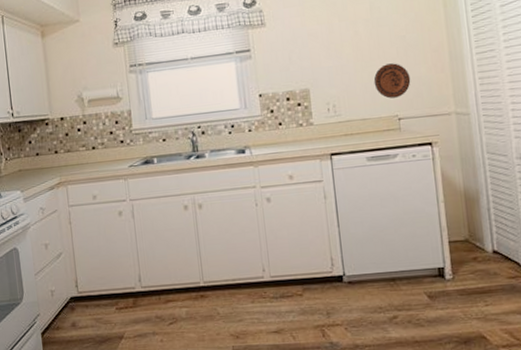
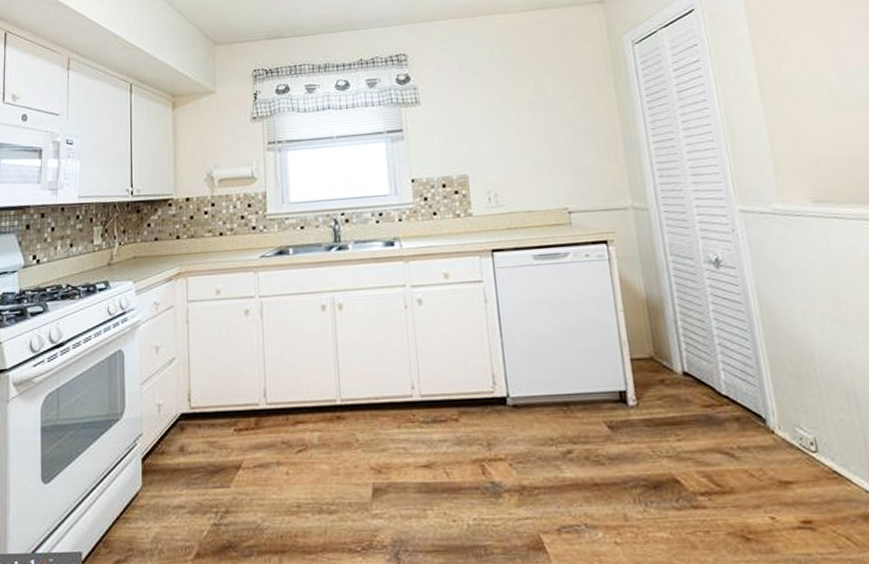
decorative plate: present [373,63,411,99] -> none [540,149,582,189]

